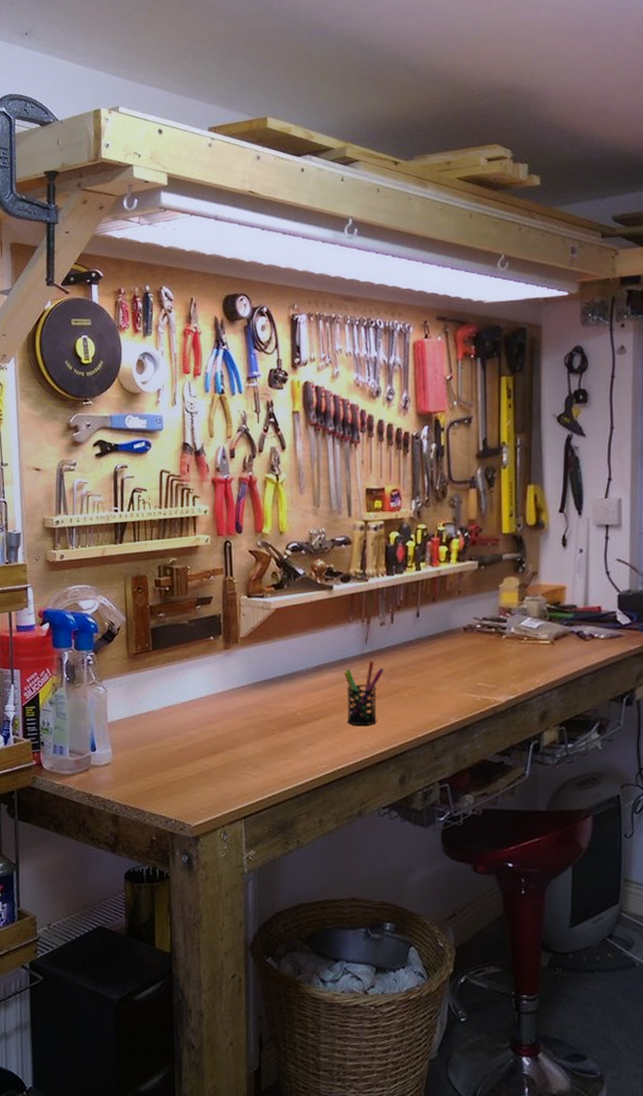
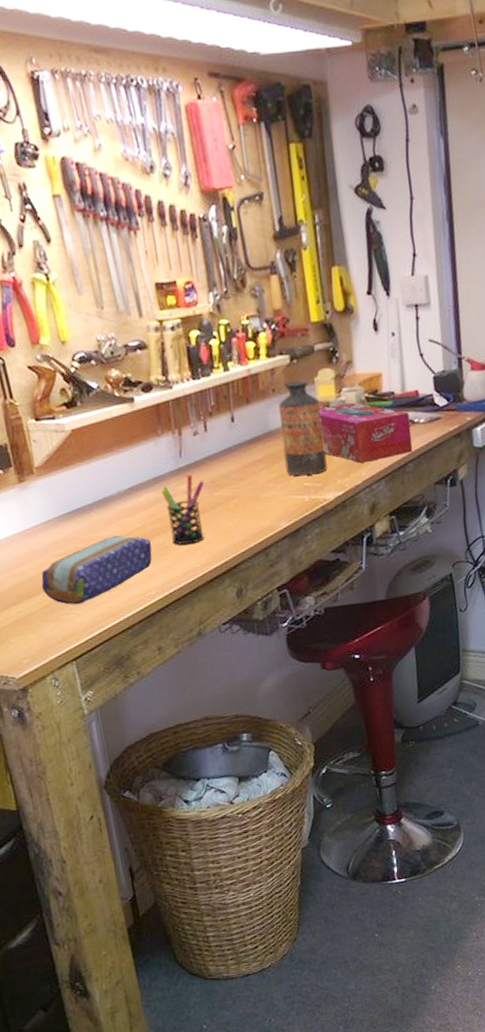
pencil case: none [227,707,329,767] -> present [41,535,153,605]
bottle: none [461,586,502,676] -> present [278,380,327,476]
tissue box: none [500,611,590,670] -> present [318,402,413,463]

